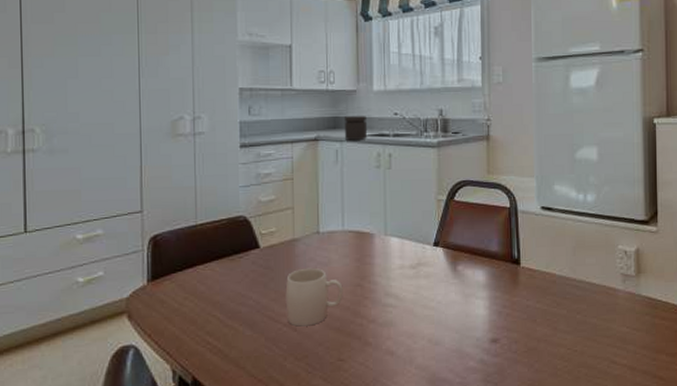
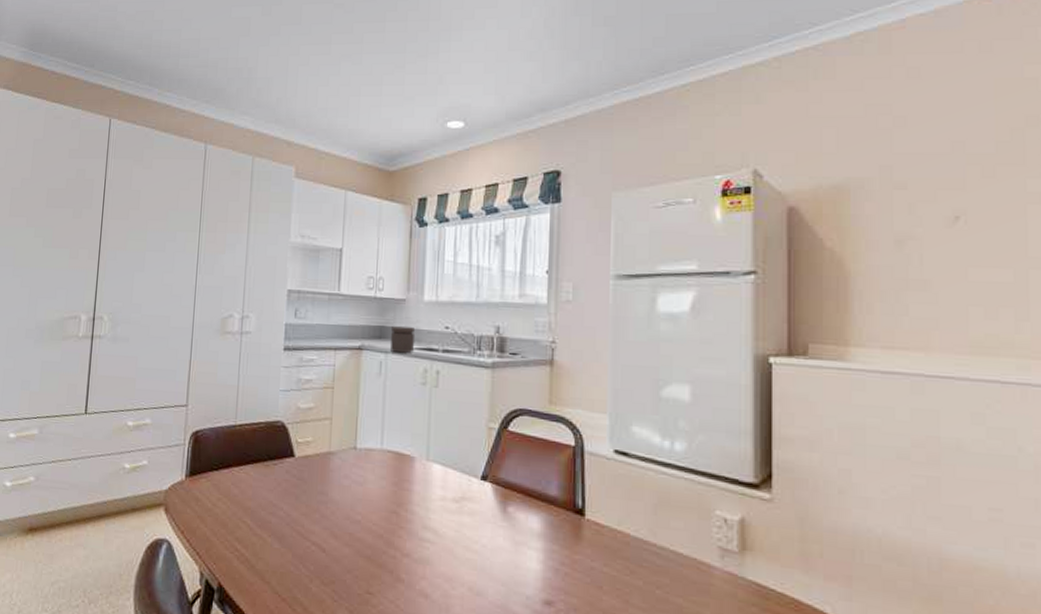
mug: present [285,267,343,327] -> none [316,485,377,549]

